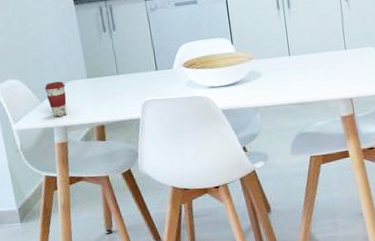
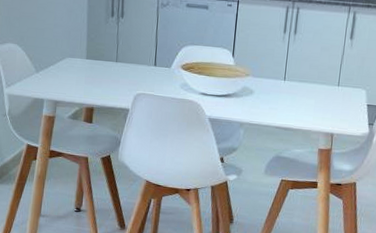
coffee cup: present [44,81,67,117] -> none [42,55,63,90]

